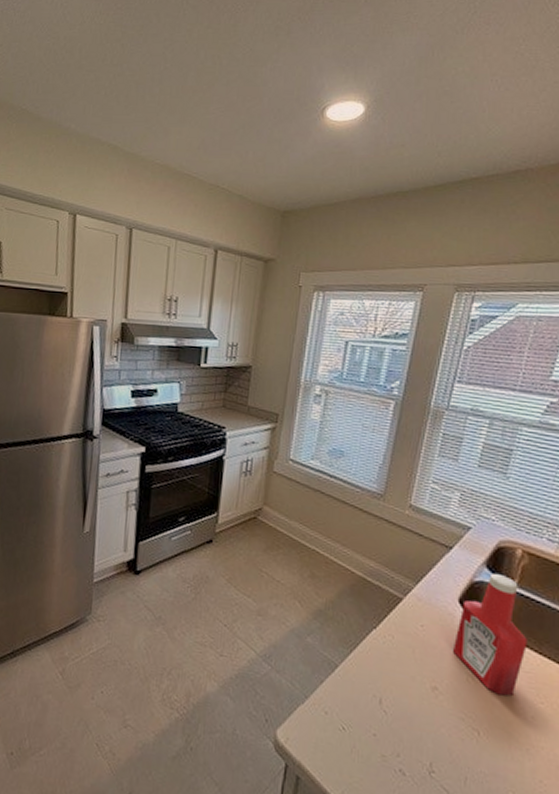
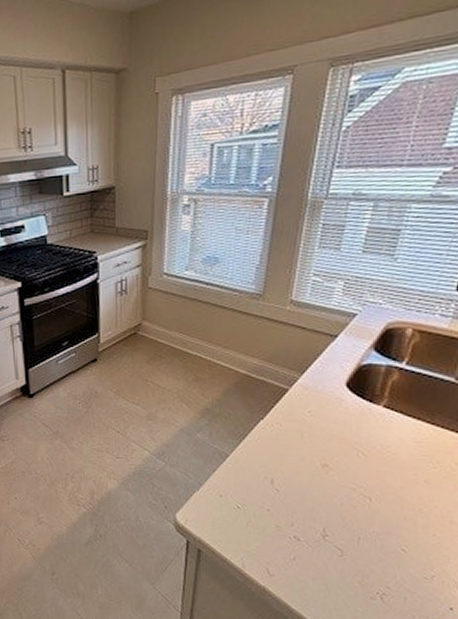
ketchup bottle: present [452,573,527,697] -> none [341,354,419,465]

